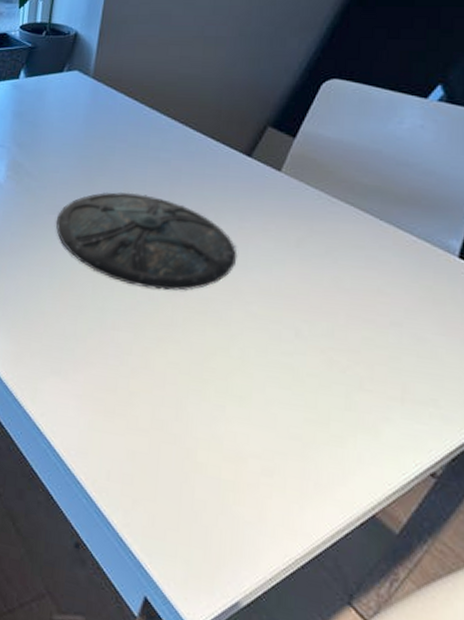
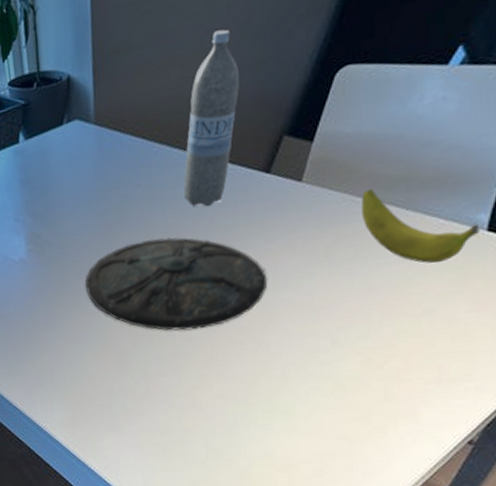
water bottle: none [167,24,233,175] -> present [184,29,239,207]
banana: none [335,193,451,279] -> present [360,189,480,264]

